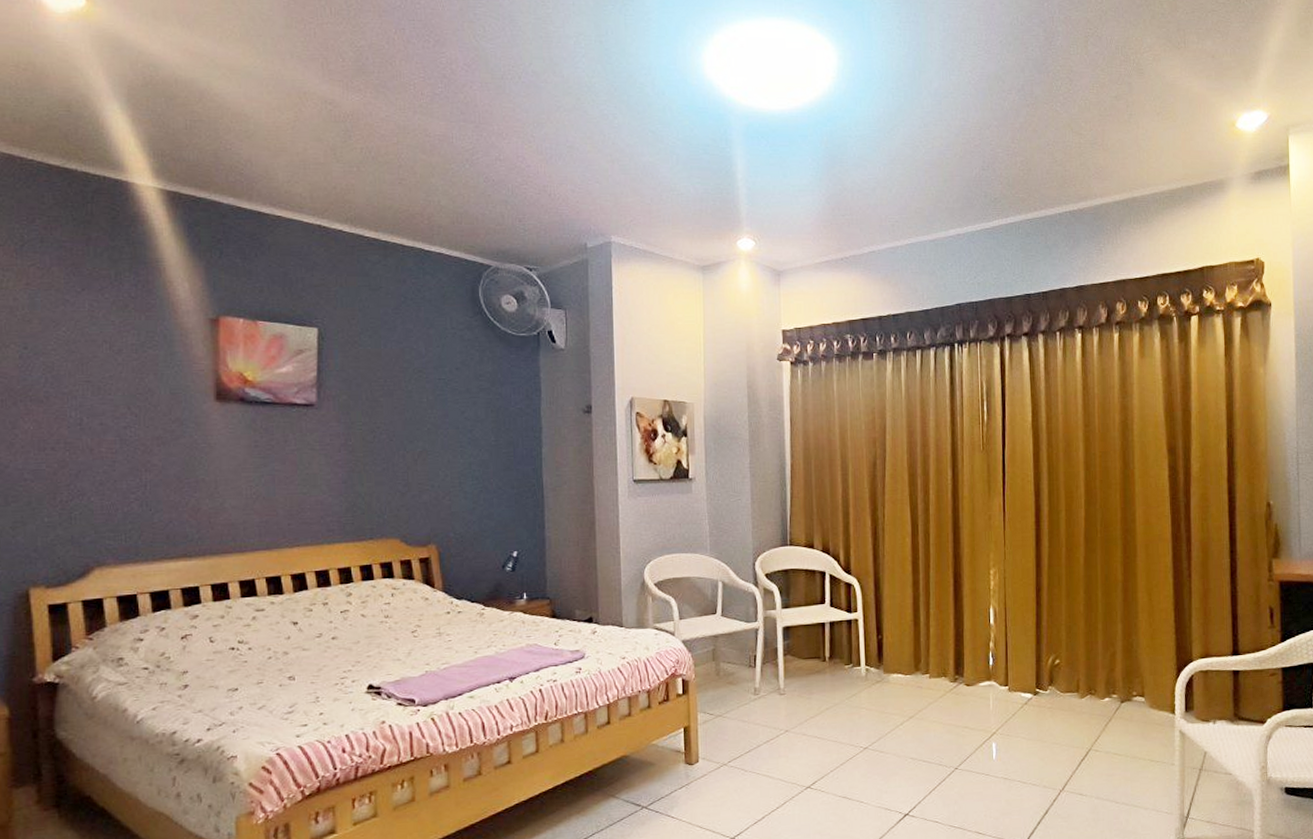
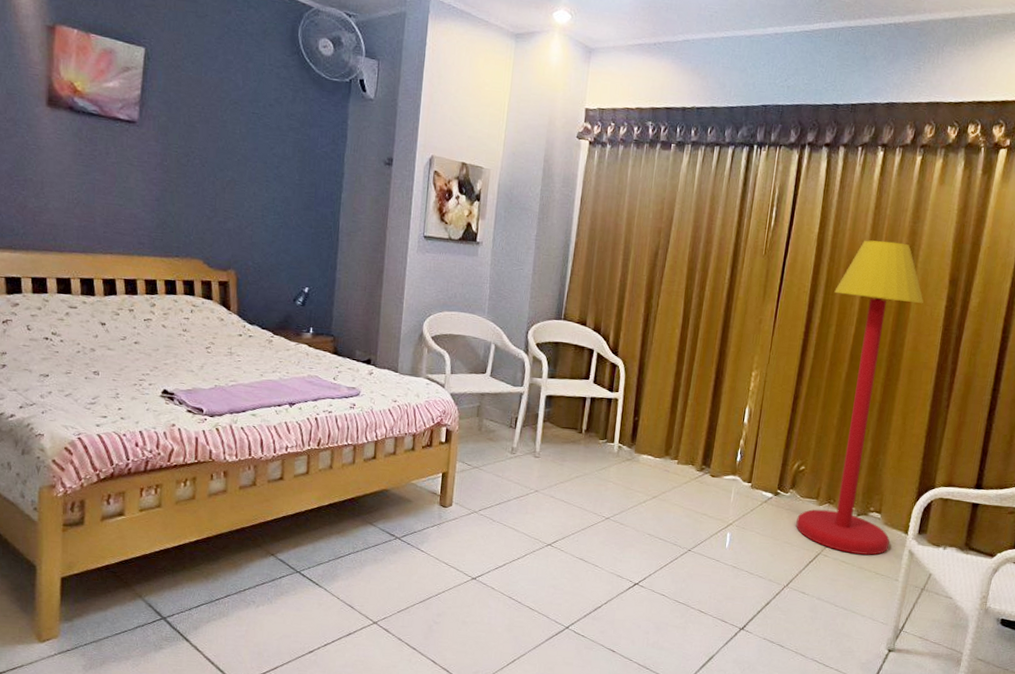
floor lamp: none [1058,419,1158,744] -> present [796,240,924,555]

